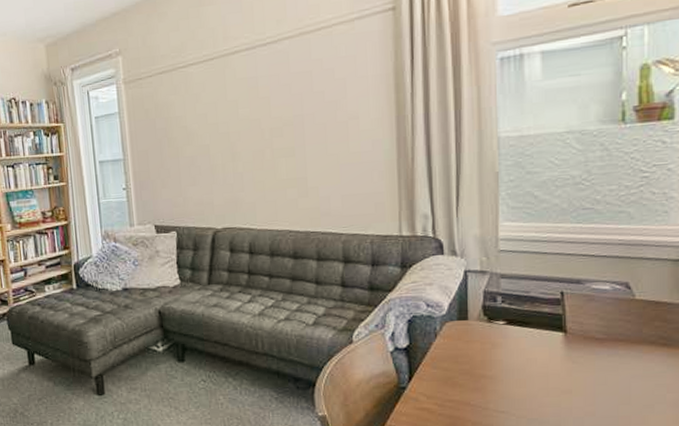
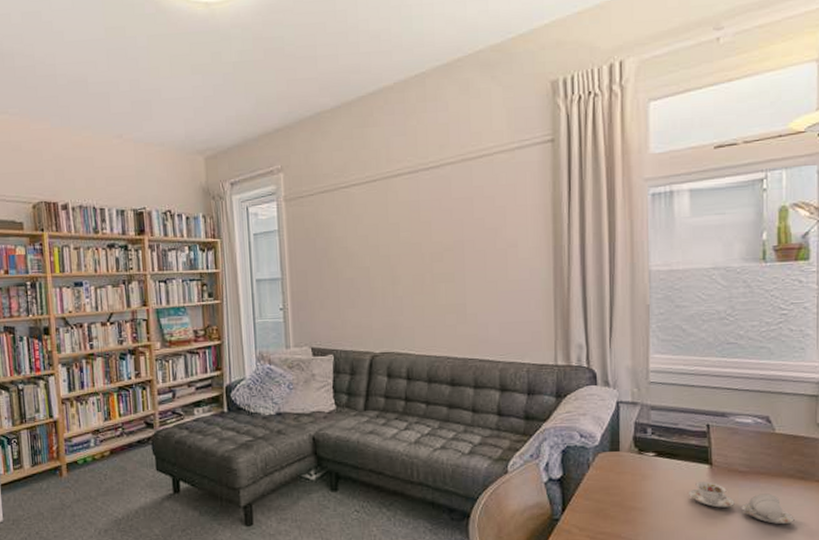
cup set: none [542,349,656,391] -> present [689,481,794,524]

